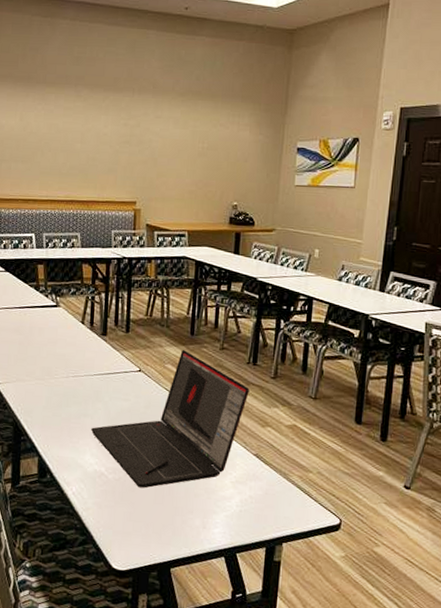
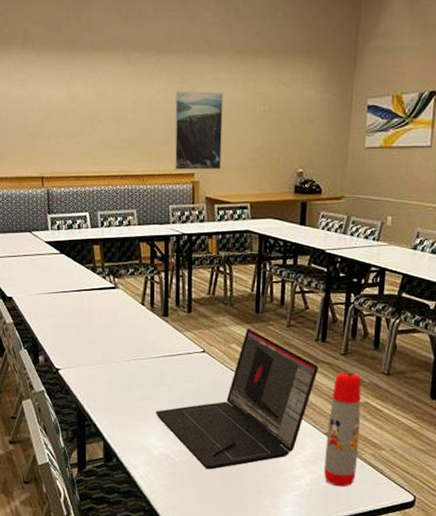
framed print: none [118,126,166,200] -> present [174,92,224,170]
water bottle: none [253,394,290,509] -> present [324,371,362,487]

